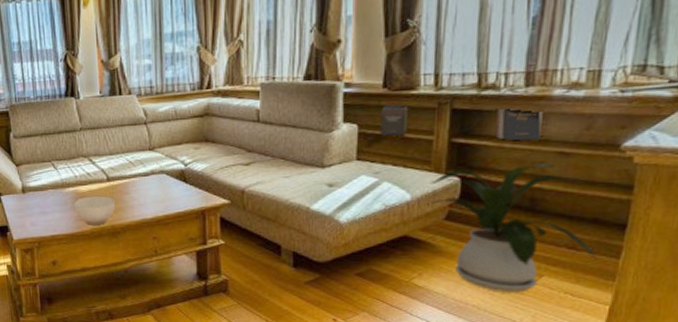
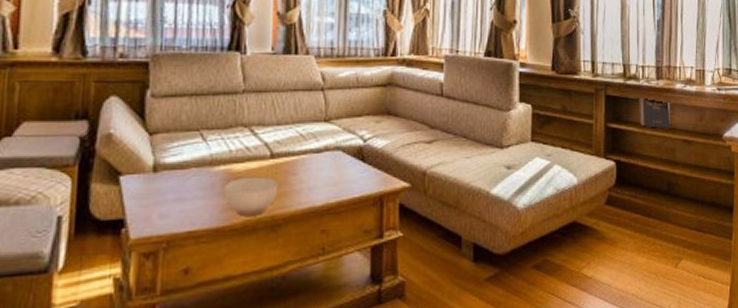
books: present [381,104,408,137] -> none [551,88,573,119]
house plant: present [427,163,598,293] -> none [591,150,718,278]

